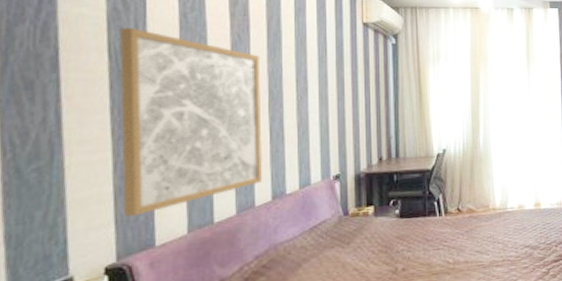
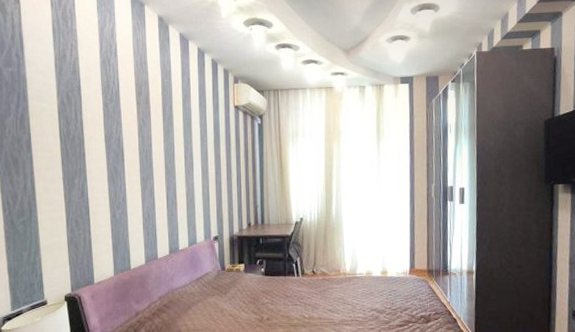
wall art: present [119,28,263,218] -> none [66,117,163,261]

